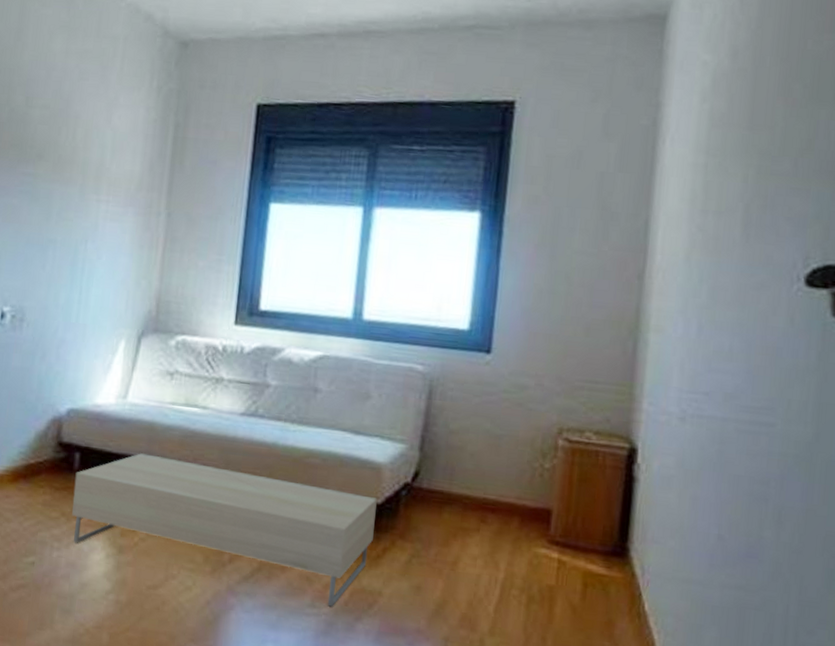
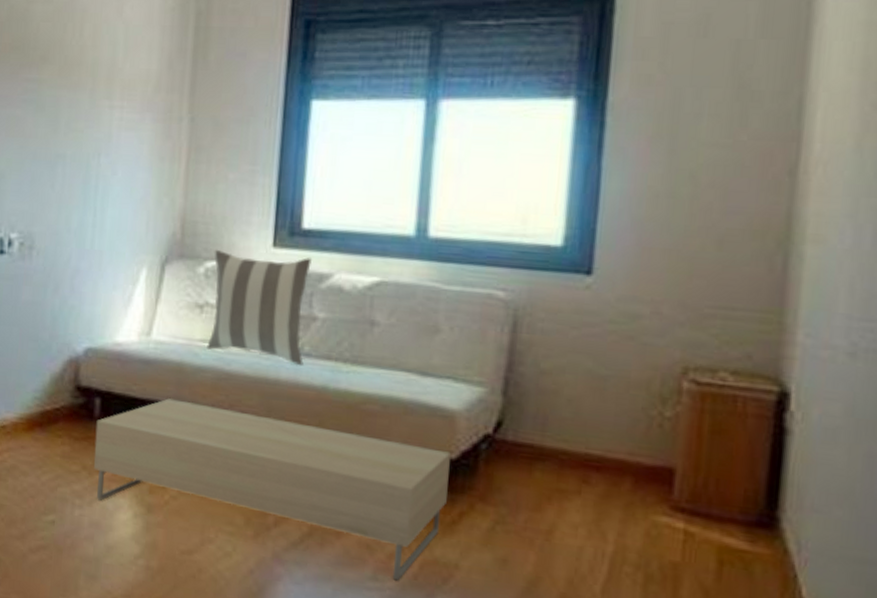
pillow: none [175,325,267,426] -> present [206,249,312,366]

